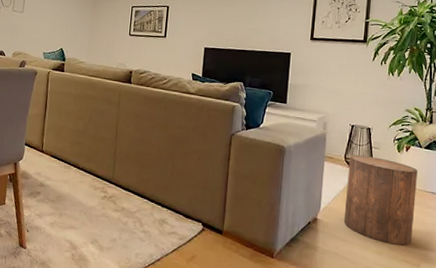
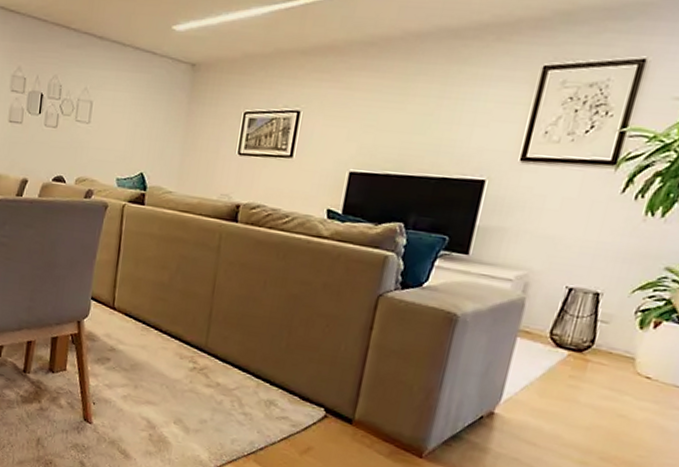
stool: present [343,155,418,246] -> none [534,330,668,457]

